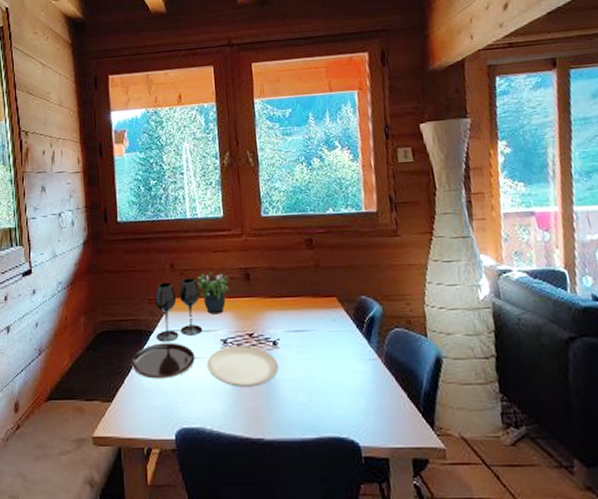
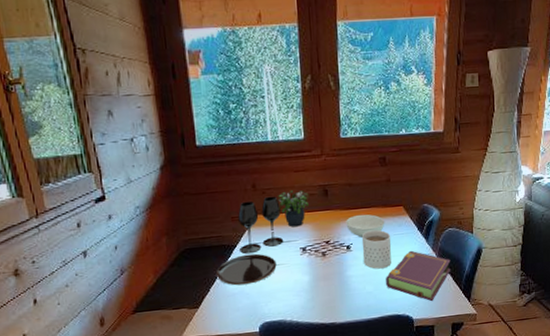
plate: present [207,345,279,387] -> none [288,251,351,285]
bowl: none [271,304,317,332] -> present [346,214,385,238]
mug: none [289,324,327,374] -> present [361,229,392,269]
book: none [321,353,404,423] -> present [386,250,451,301]

